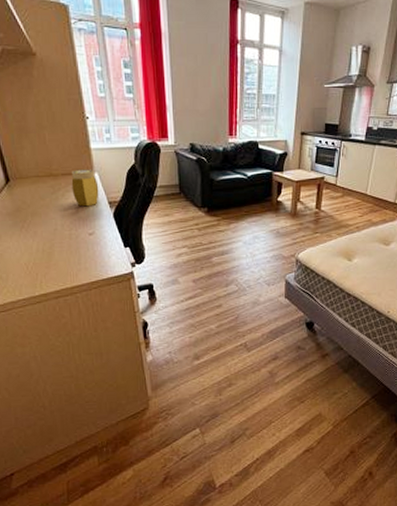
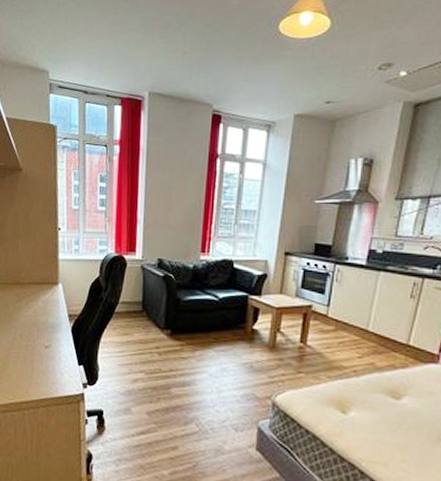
jar: present [71,169,99,207] -> none [35,279,61,318]

